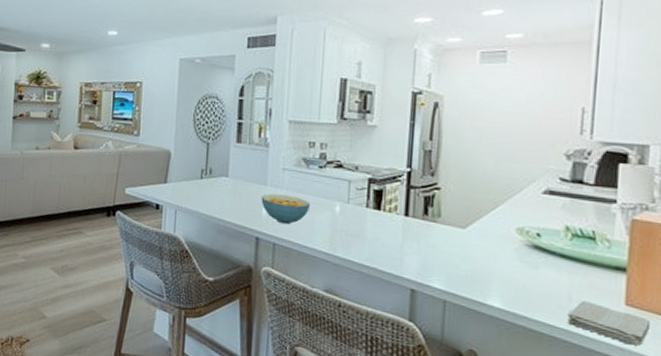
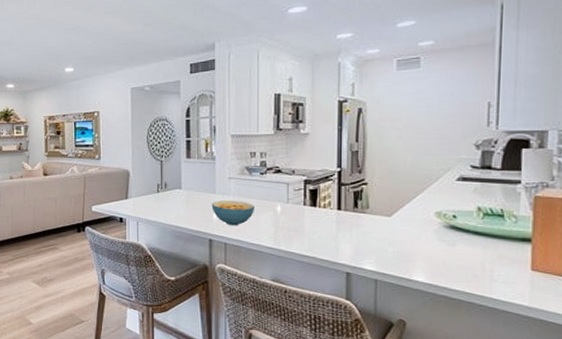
washcloth: present [567,301,651,346] -> none [482,270,554,304]

